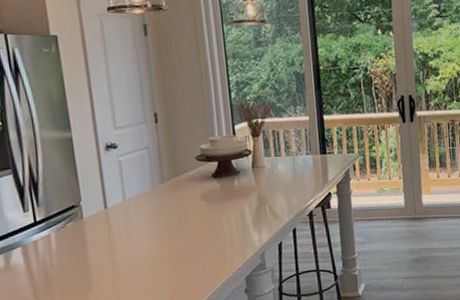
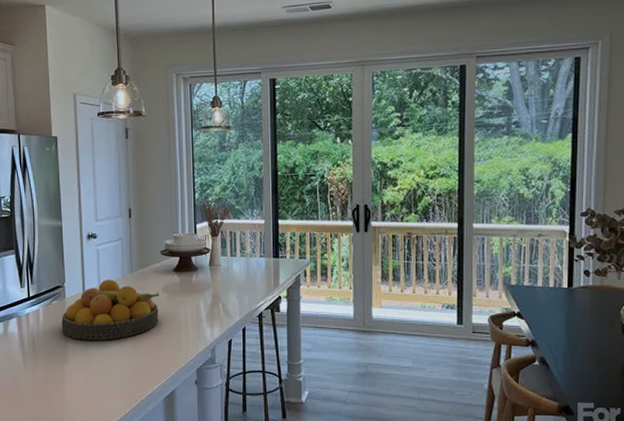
fruit bowl: none [80,192,199,263] -> present [61,279,160,340]

